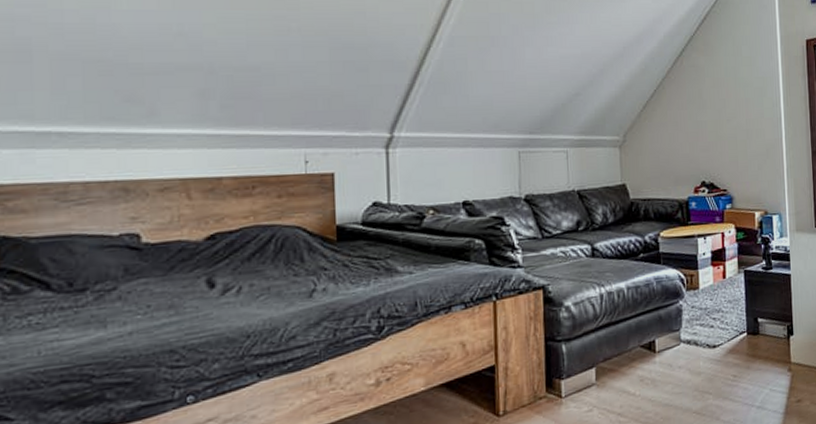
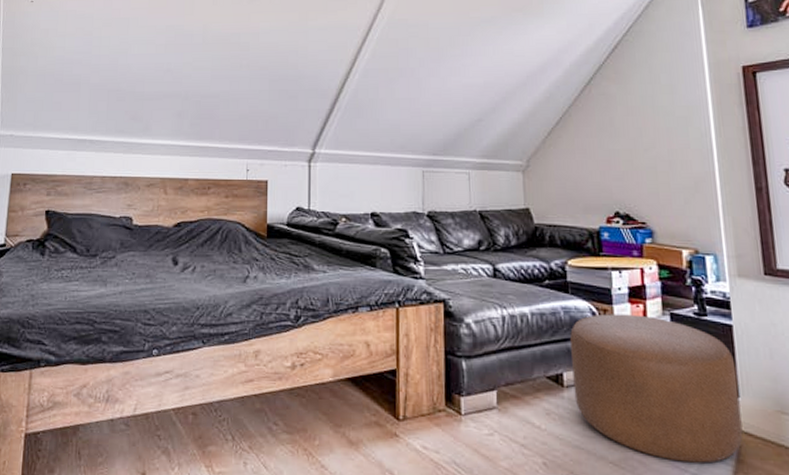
ottoman: none [661,275,795,400] -> present [569,313,743,463]

